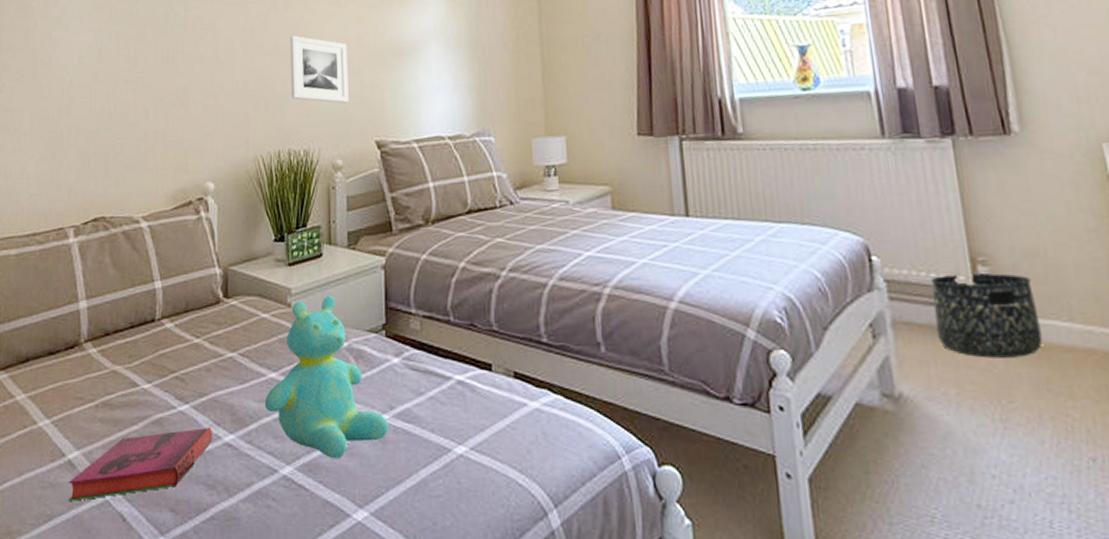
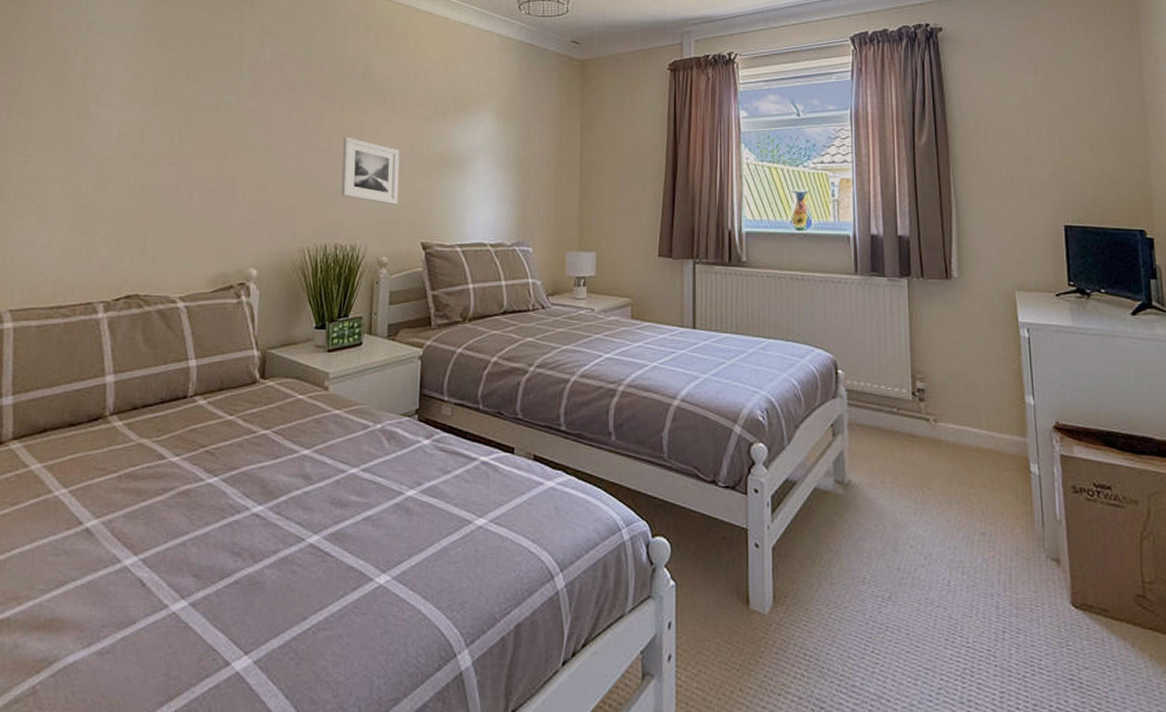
hardback book: present [69,428,213,501] -> none [84,499,242,567]
teddy bear: present [264,295,389,459] -> none [295,381,415,529]
basket: present [931,273,1043,358] -> none [880,388,958,455]

